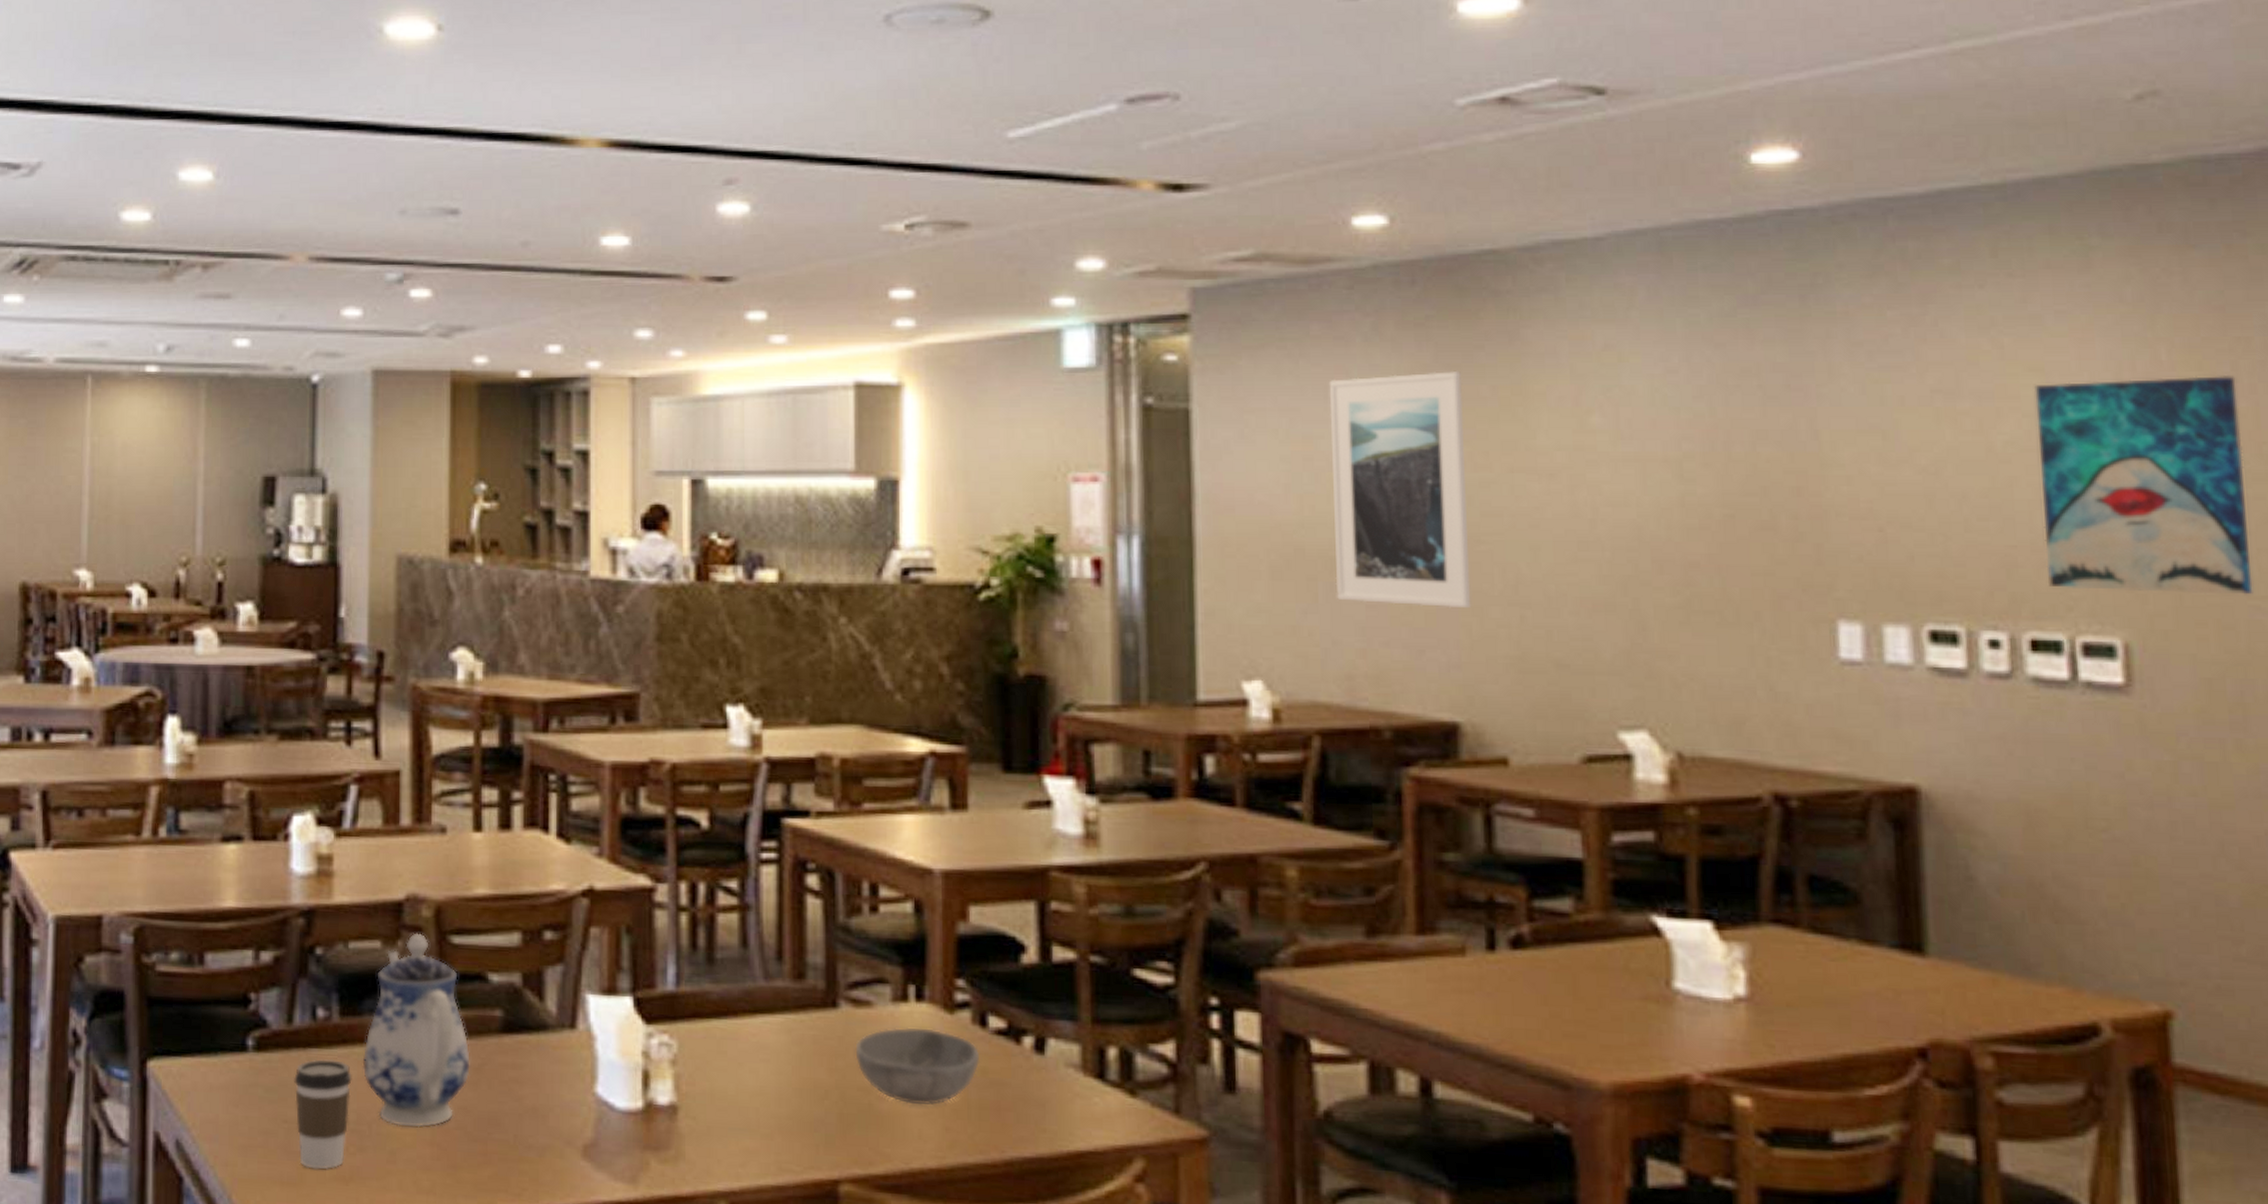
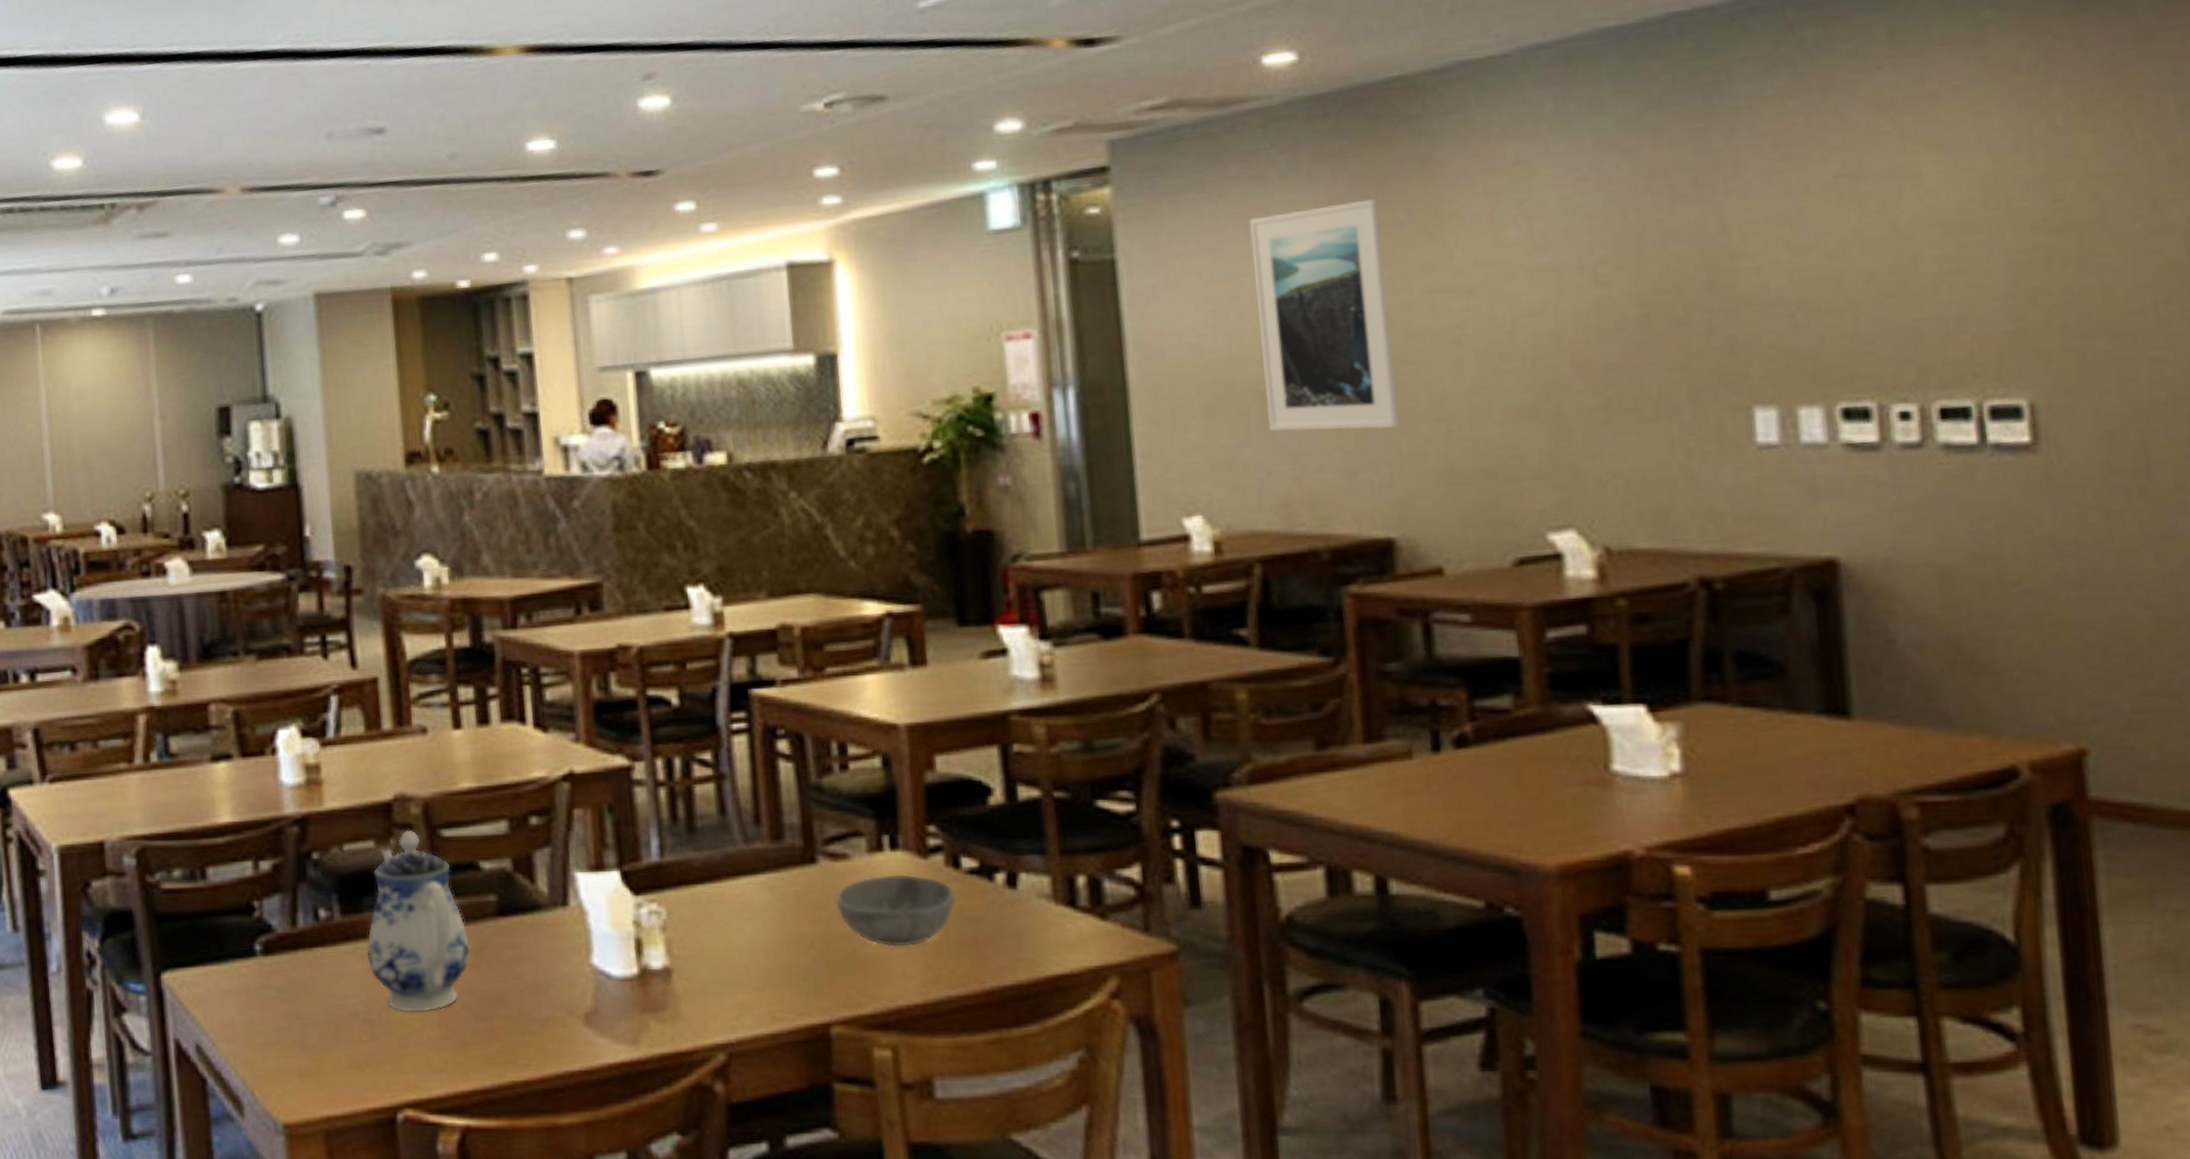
coffee cup: present [294,1059,352,1170] -> none [303,956,359,1060]
wall art: present [2034,376,2253,595] -> none [1935,134,2153,356]

